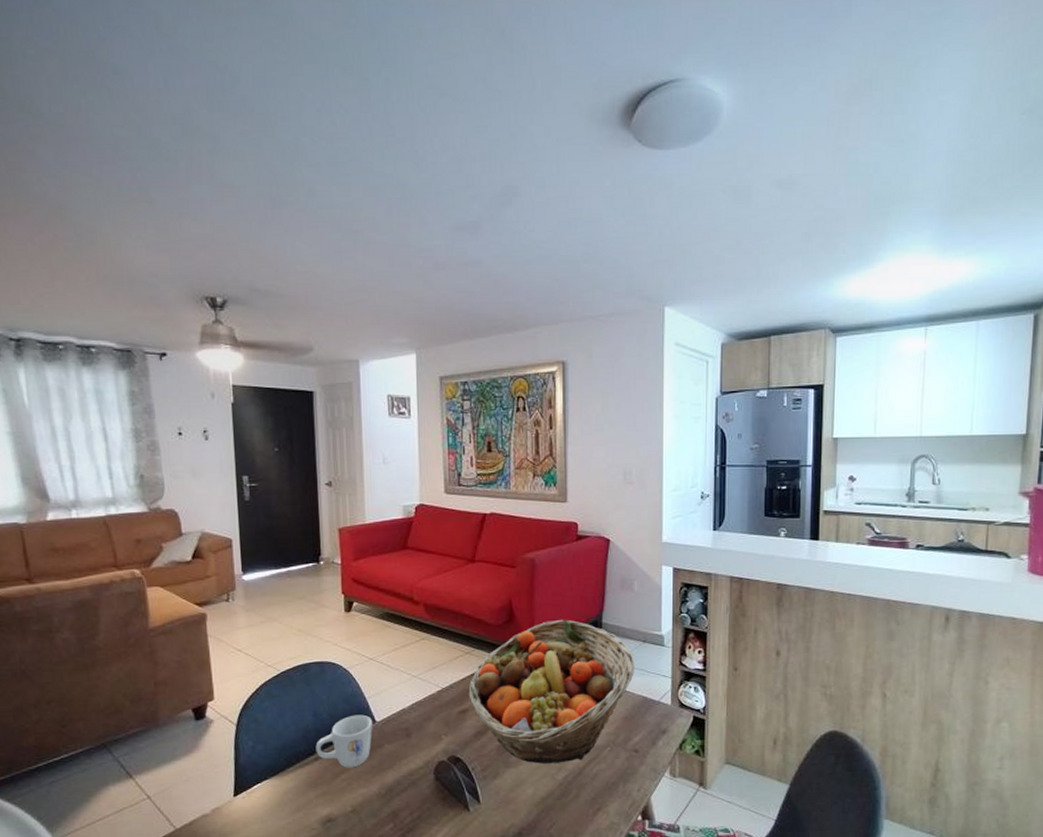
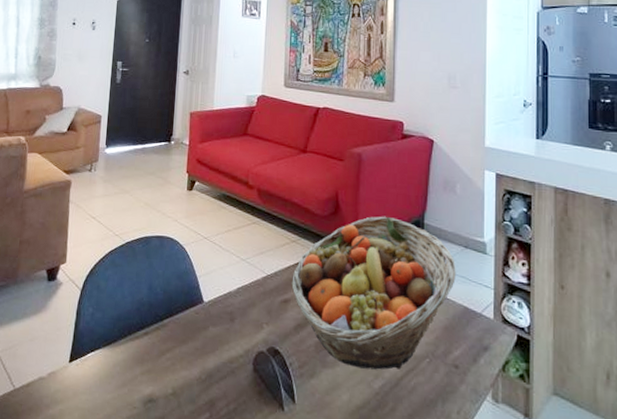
mug: present [315,714,373,768] -> none [146,292,201,348]

